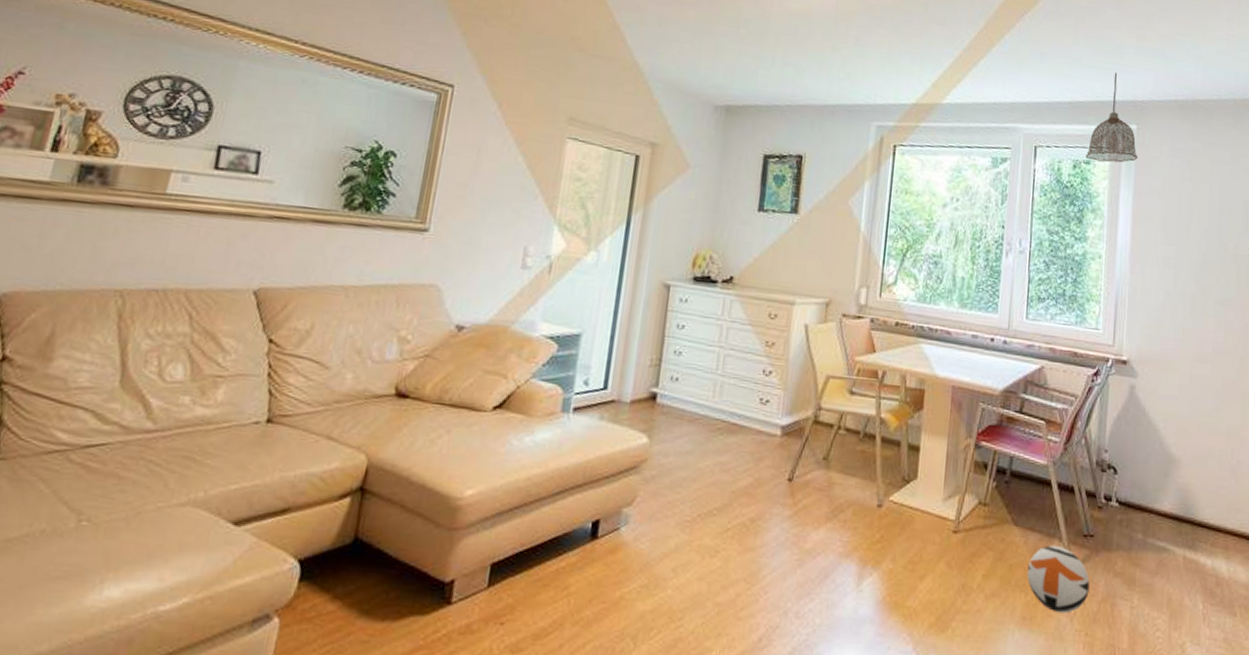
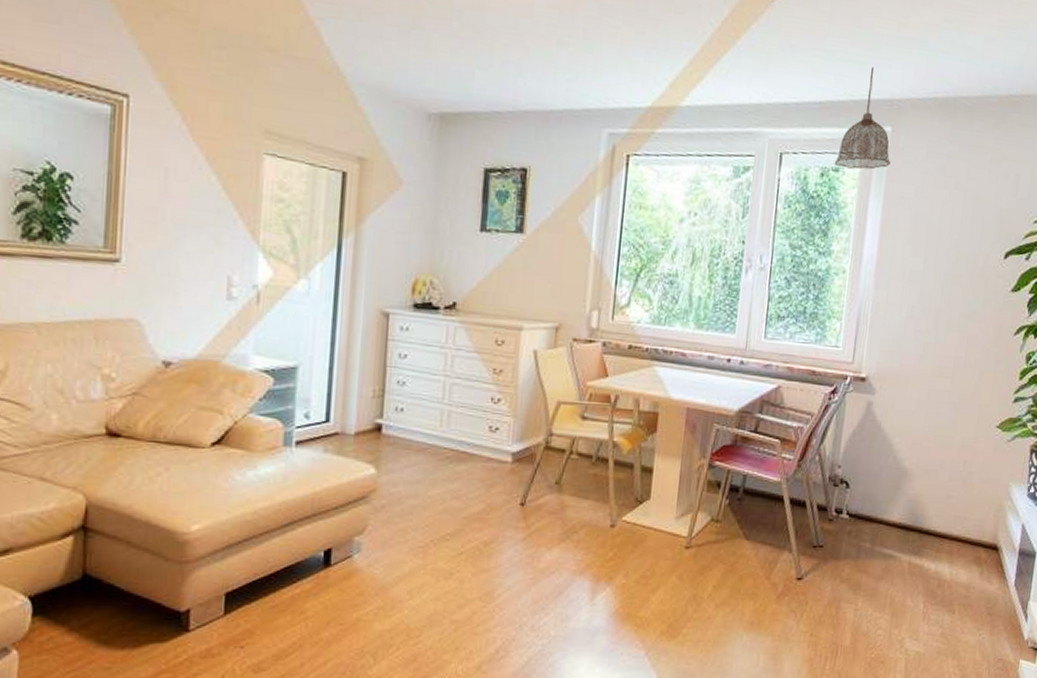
ball: present [1027,545,1090,614] -> none [756,556,817,617]

